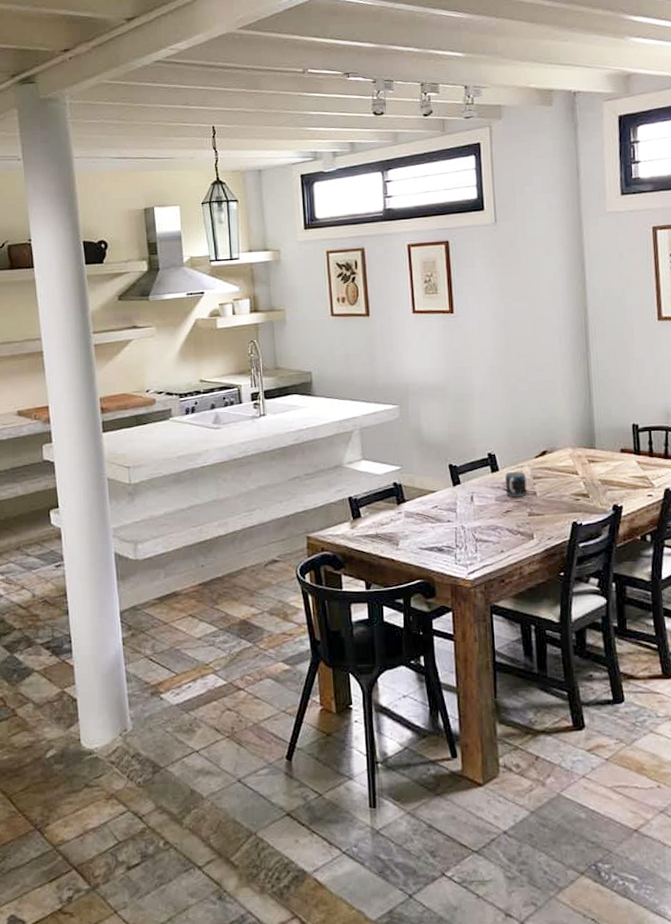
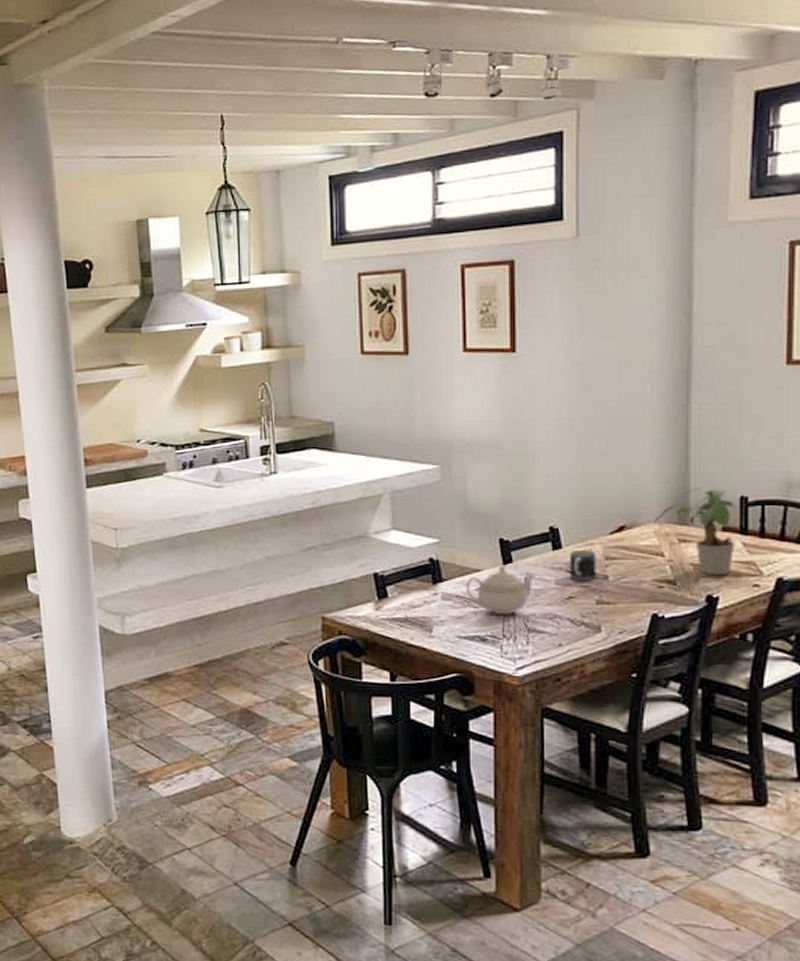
teapot: none [424,487,479,529] -> present [465,566,535,615]
potted plant: none [568,418,632,489] -> present [653,488,735,576]

